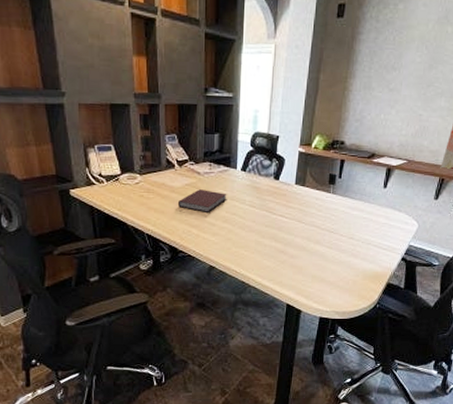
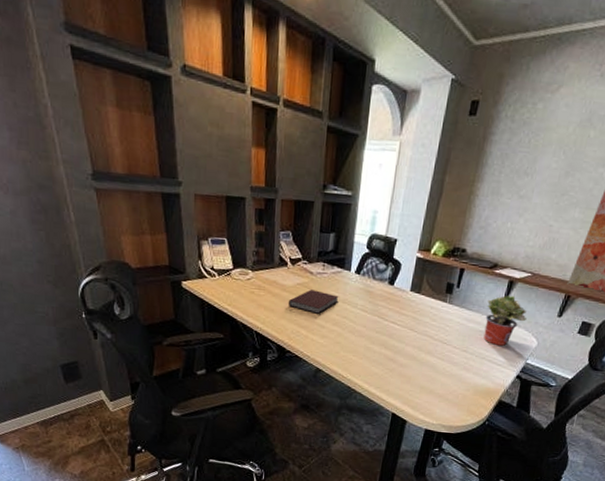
potted plant: none [368,183,406,230] -> present [483,295,527,346]

